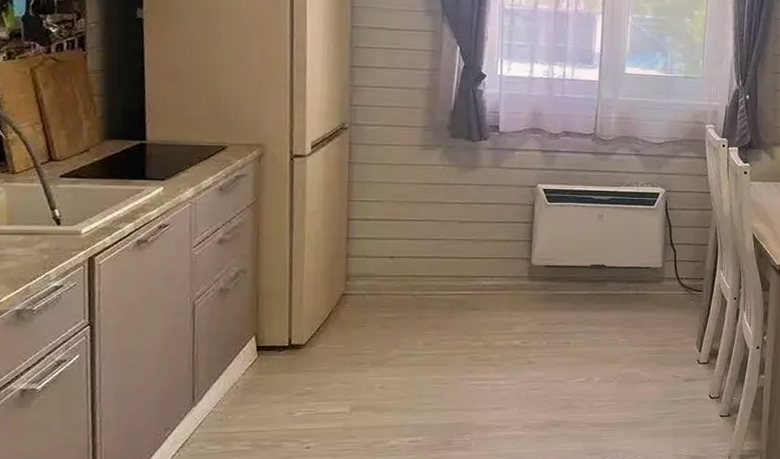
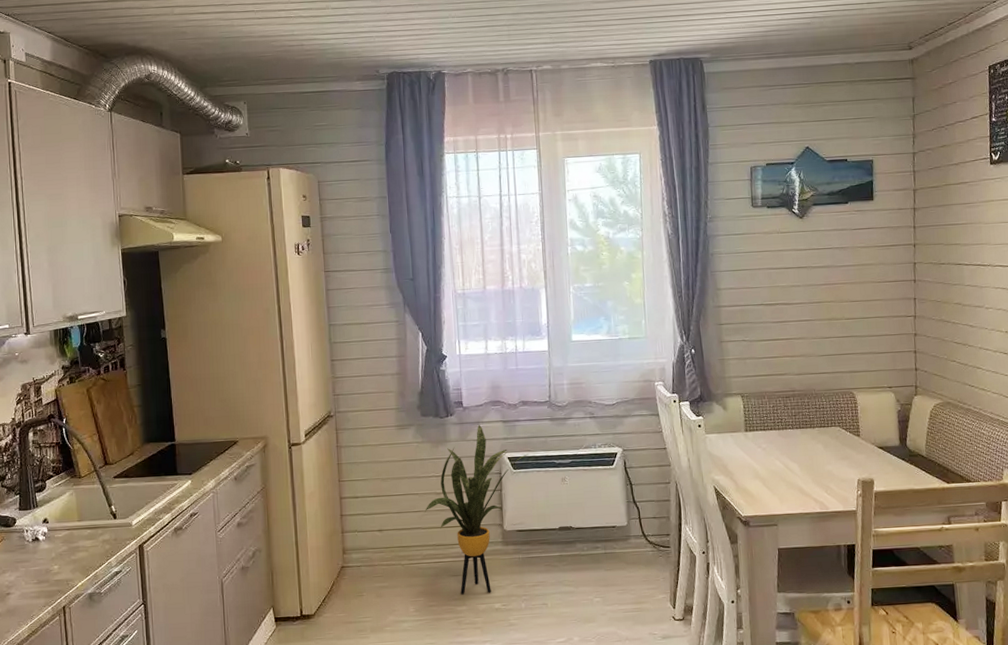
house plant: none [445,152,566,330] -> present [425,425,529,595]

